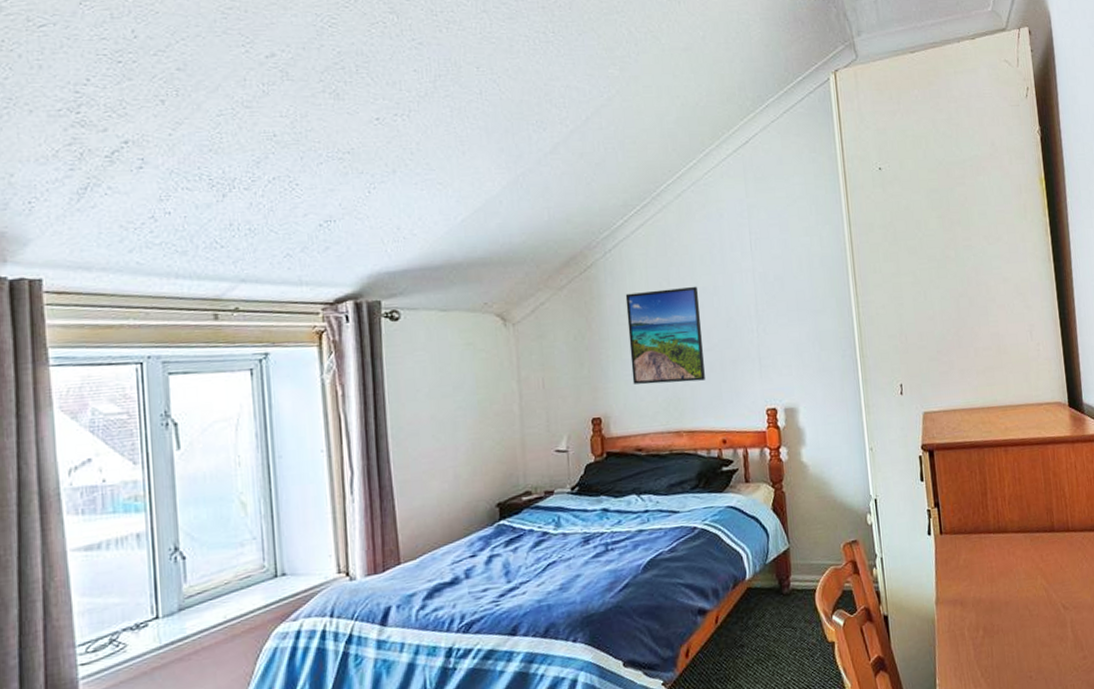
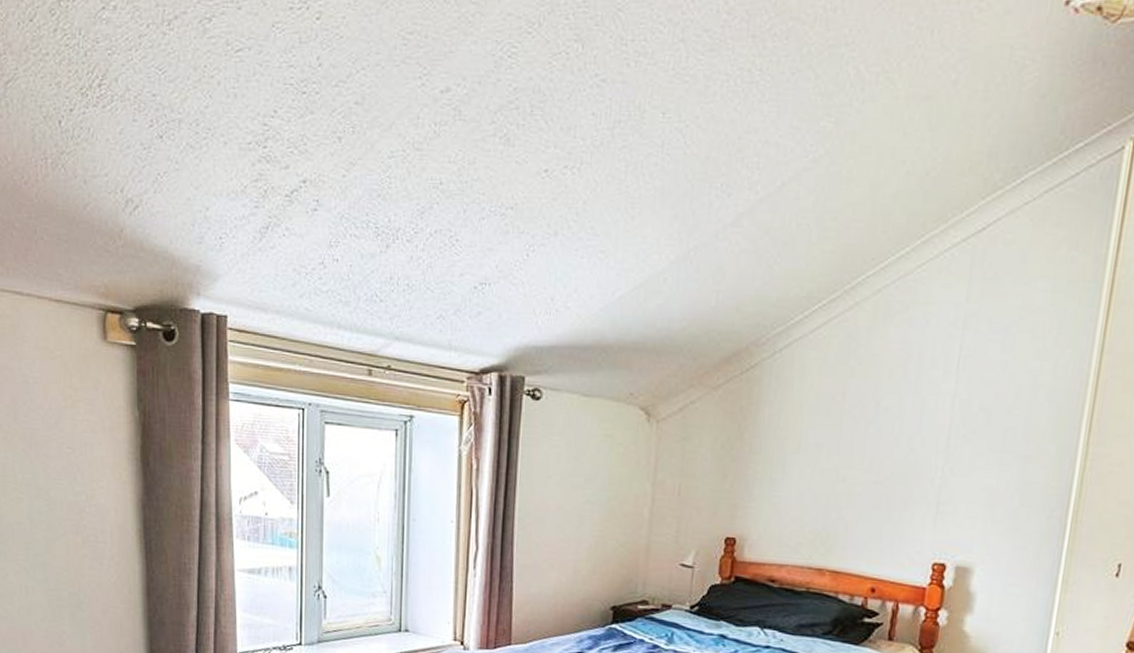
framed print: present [625,286,705,385] -> none [778,403,879,517]

